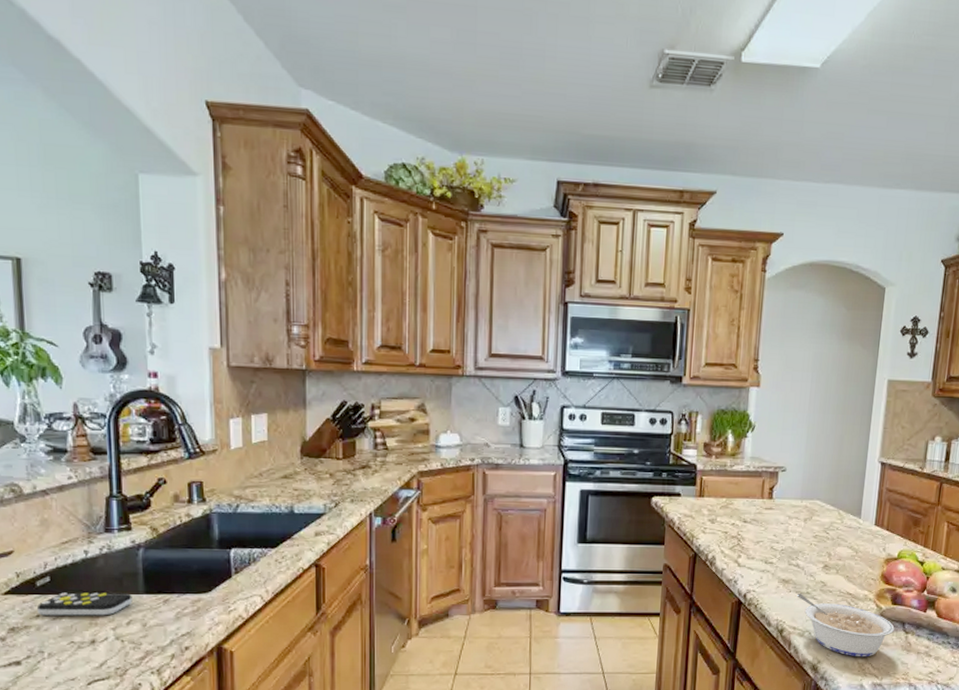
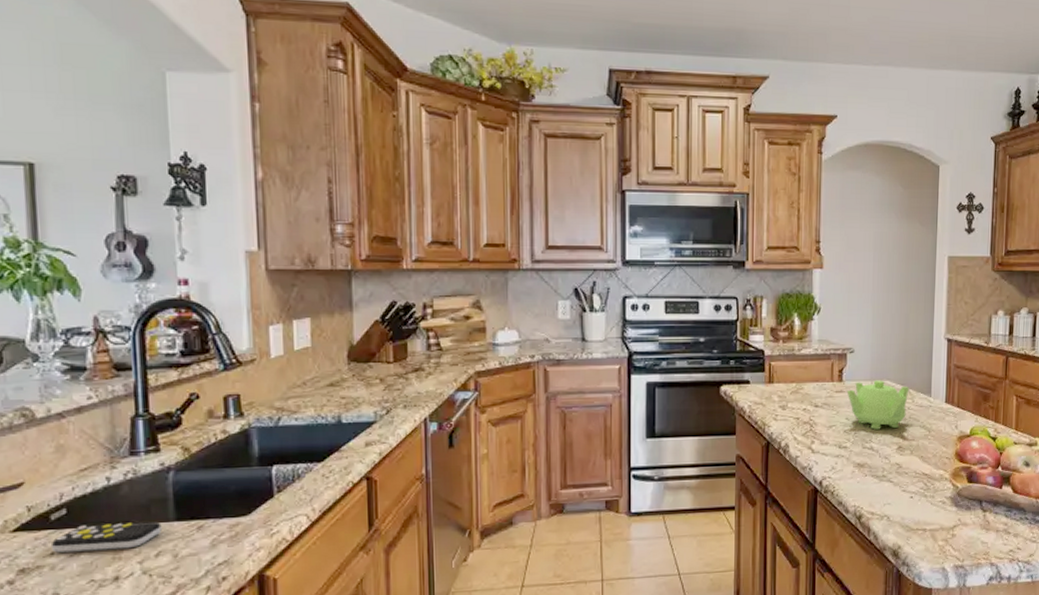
teapot: none [776,499,839,548] -> present [846,380,909,430]
legume: present [797,594,895,657] -> none [873,477,972,540]

